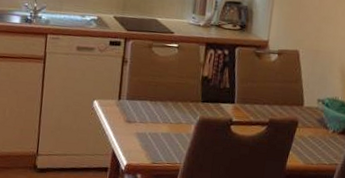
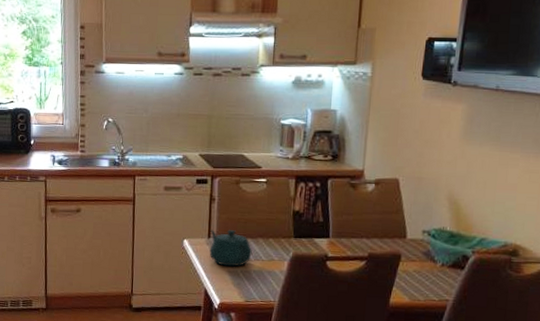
teapot: none [119,91,161,129] -> present [209,230,252,267]

